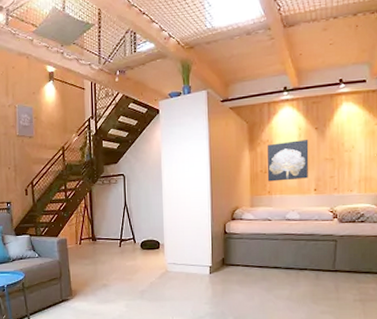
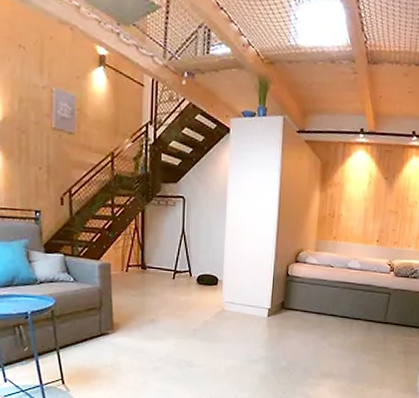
wall art: present [267,140,309,182] -> none [334,187,378,229]

